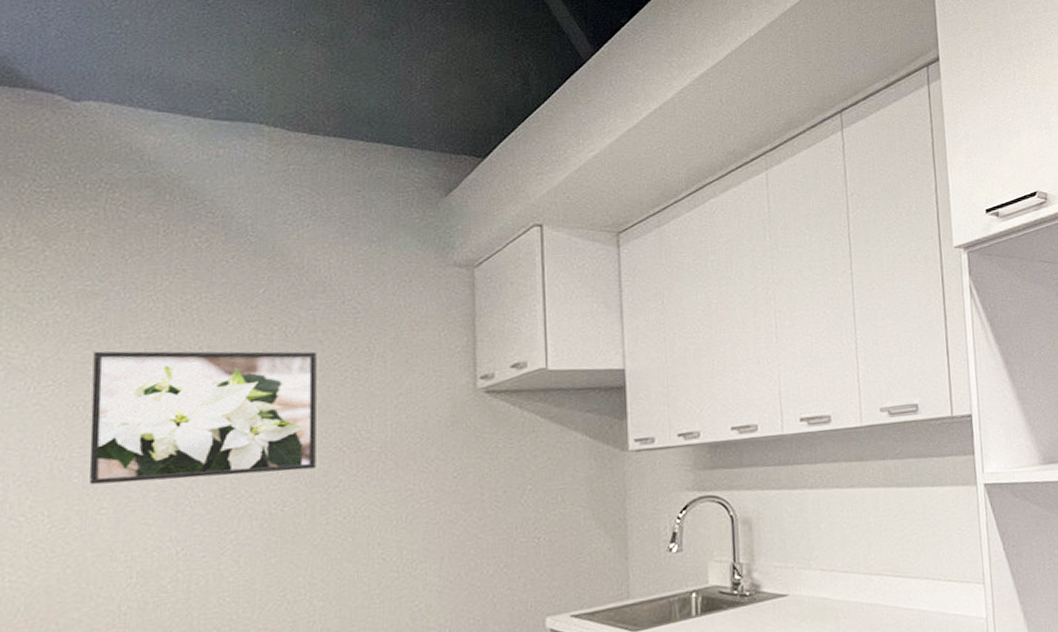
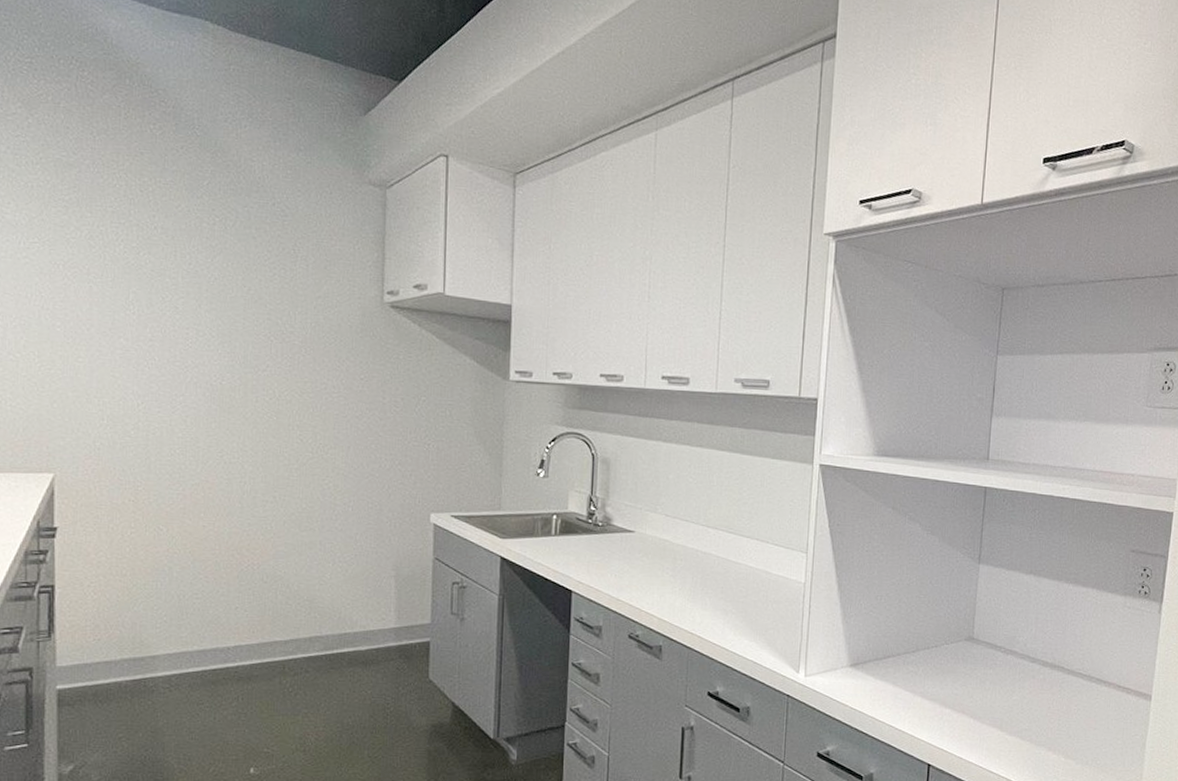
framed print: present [89,351,317,485] -> none [68,217,251,351]

